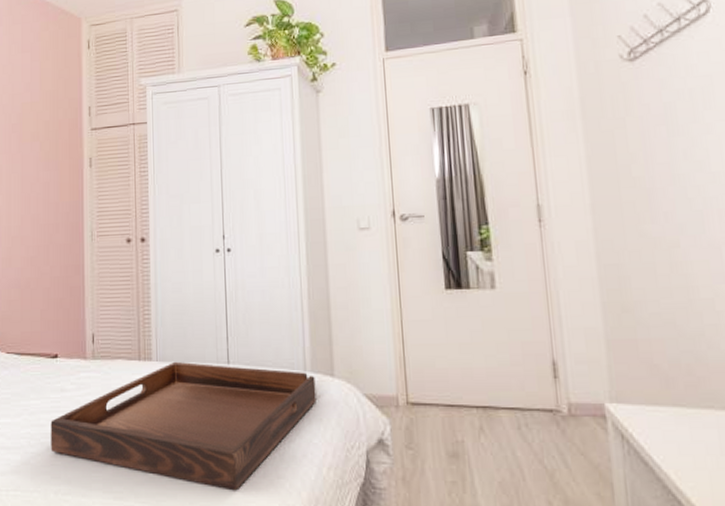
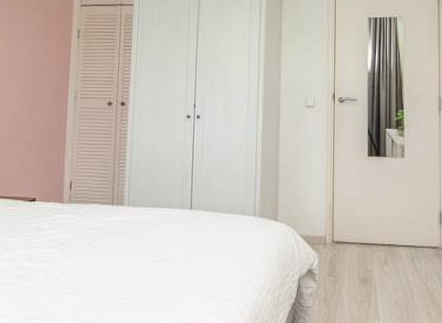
serving tray: present [50,361,316,491] -> none [23,206,262,312]

